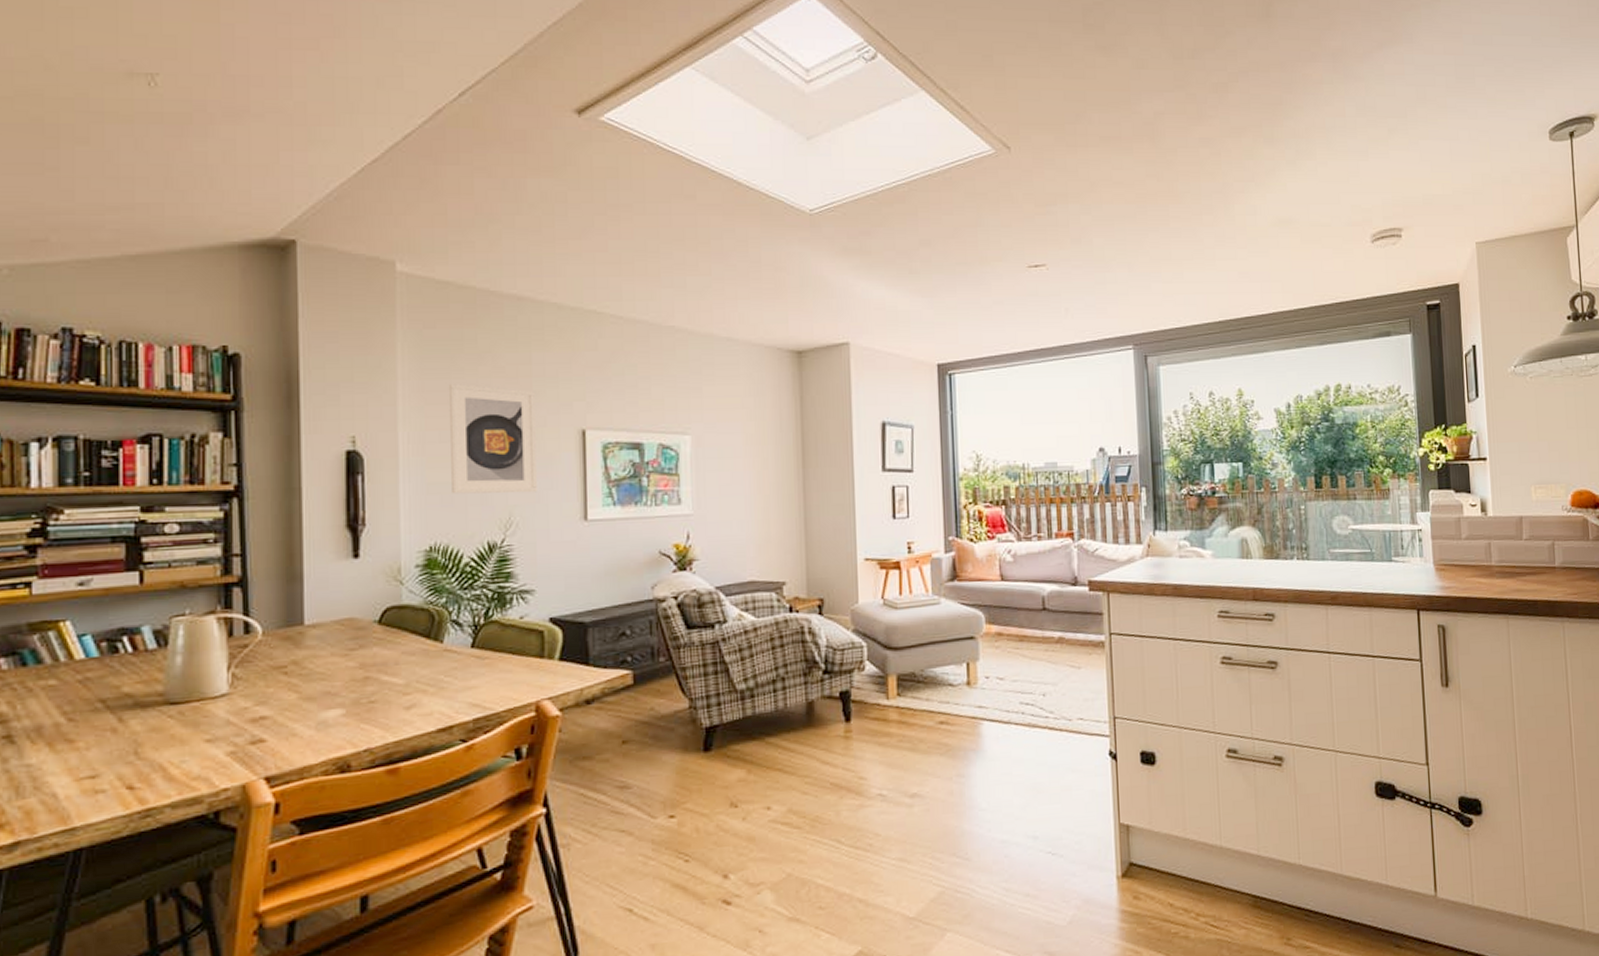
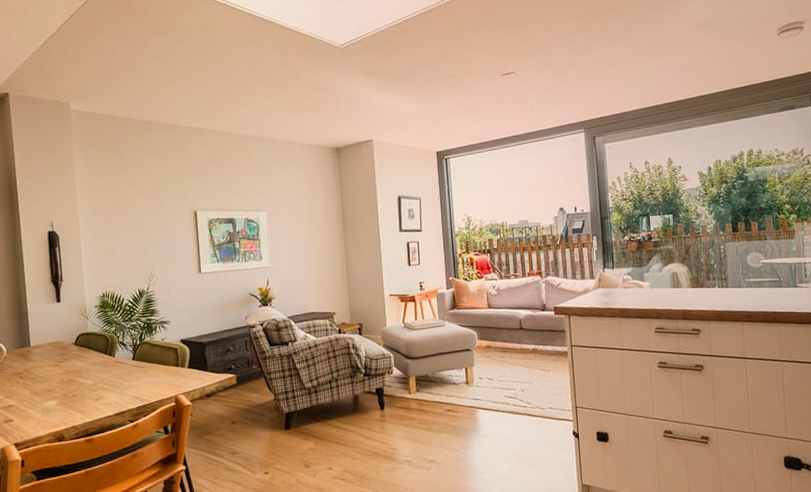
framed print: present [448,384,539,494] -> none [107,183,169,258]

